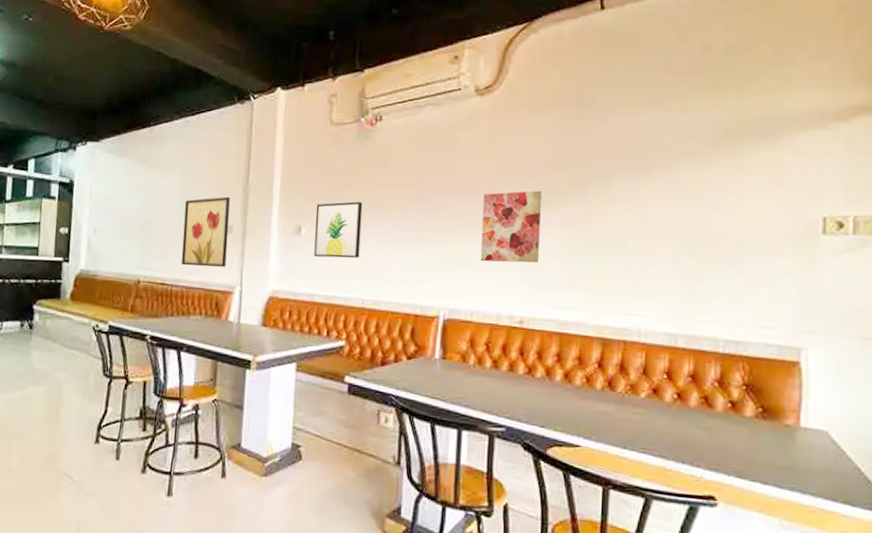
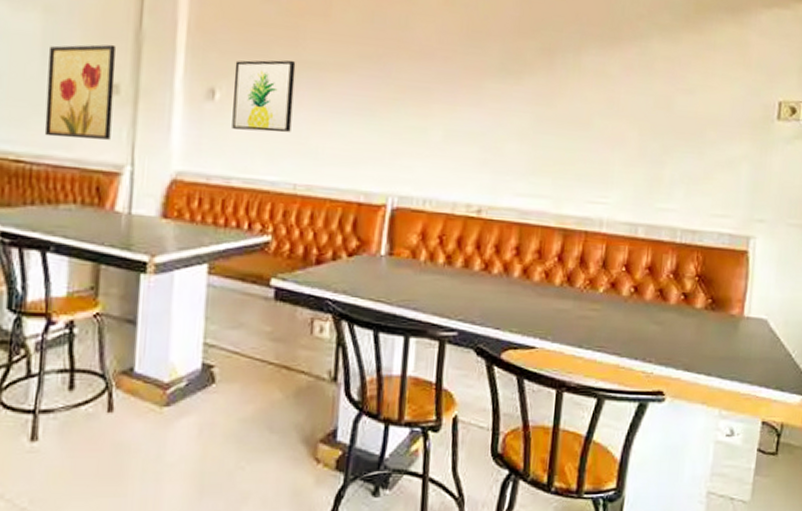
wall art: present [480,190,541,264] -> none [436,58,507,144]

